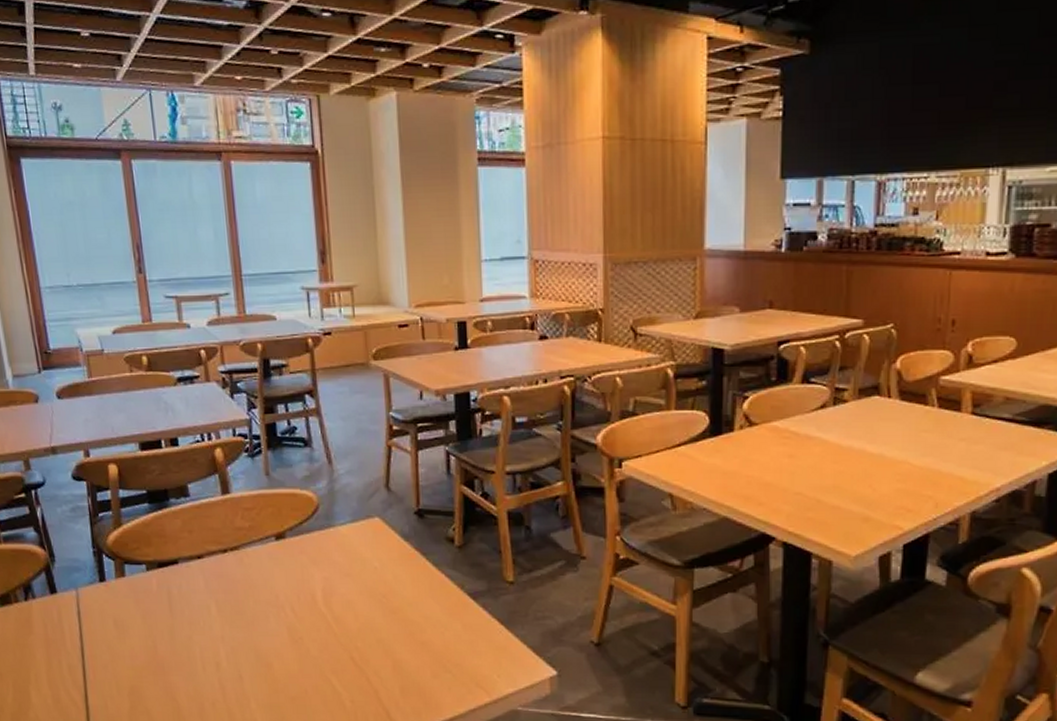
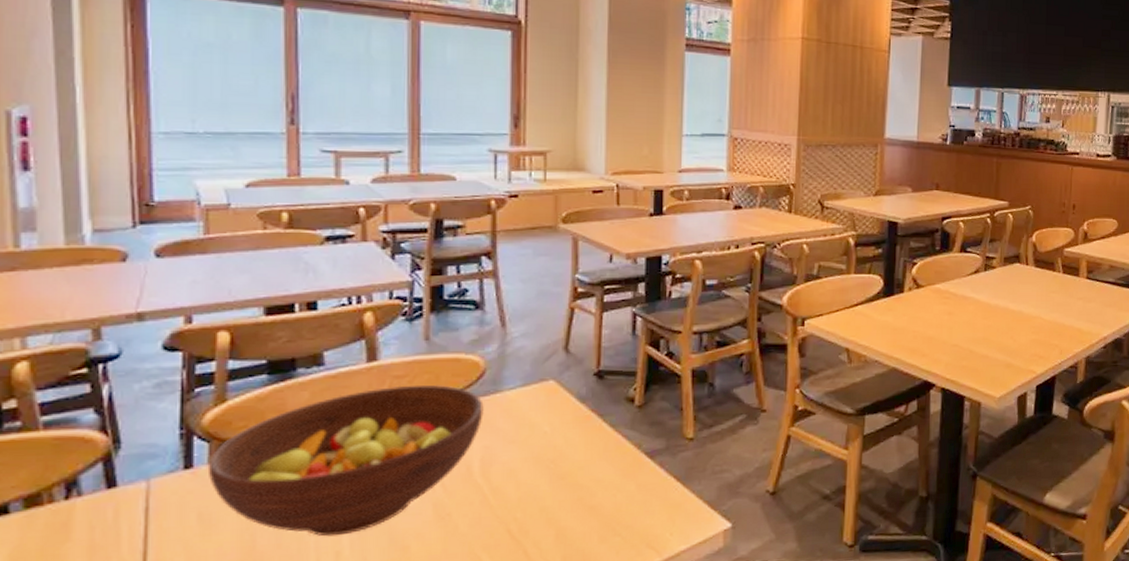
fruit bowl: none [115,517,321,649] -> present [207,384,484,537]

